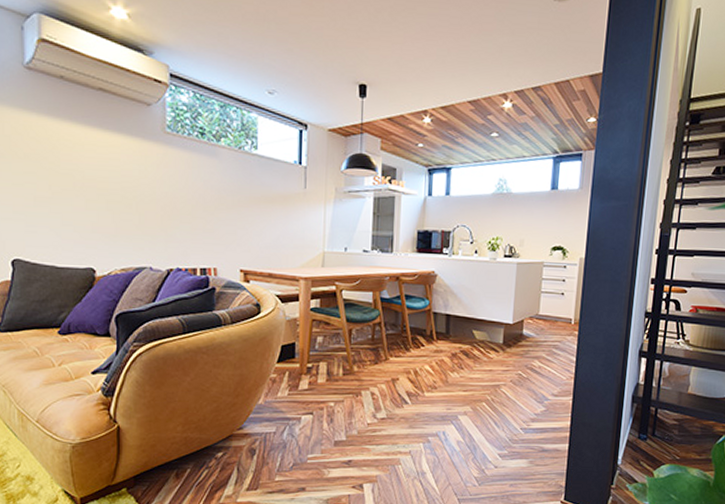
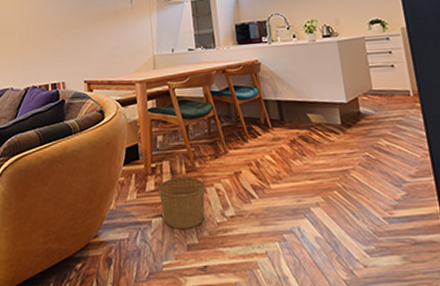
basket: none [311,378,362,428] -> present [157,176,205,230]

